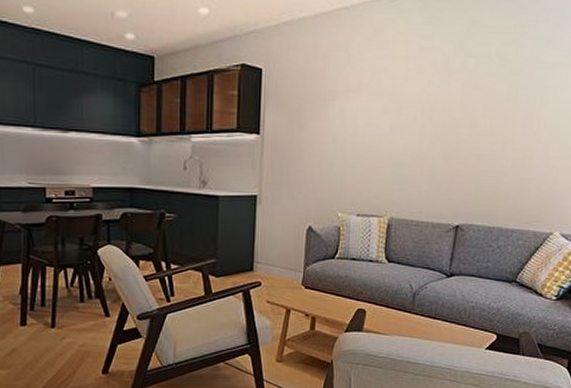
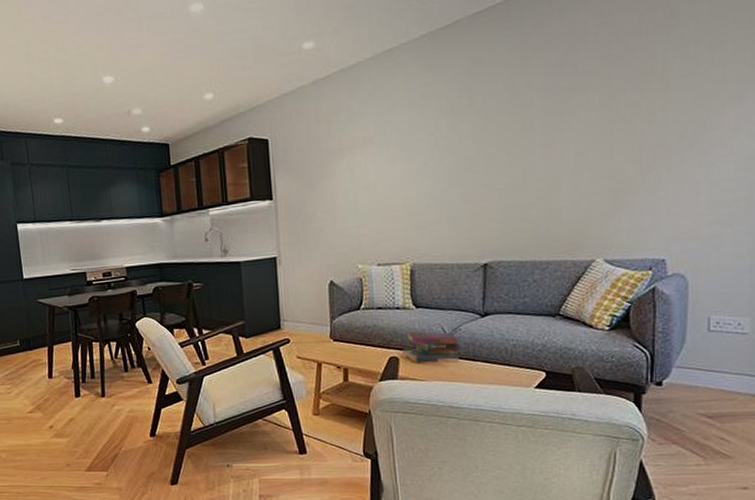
books: none [370,286,423,319] -> present [402,332,459,364]

